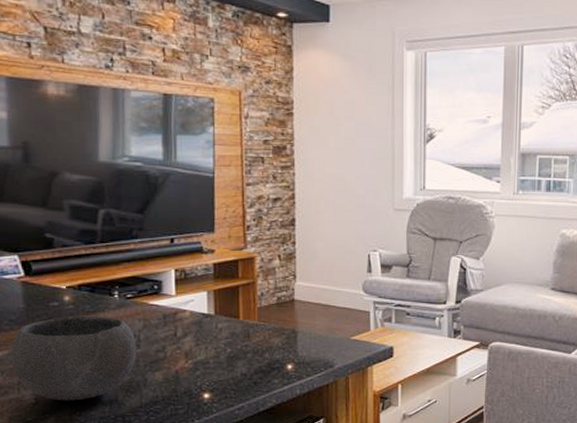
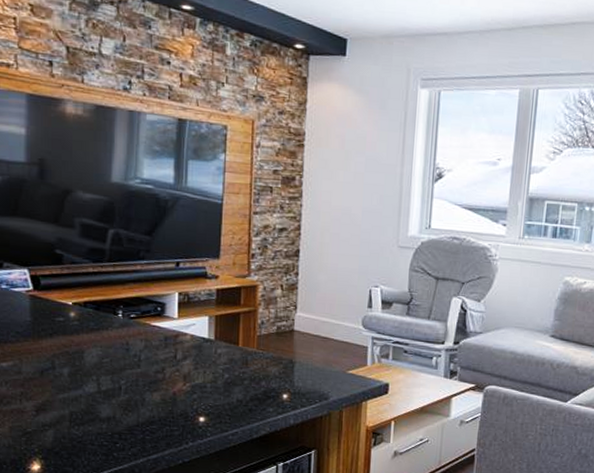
bowl: present [10,315,137,401] -> none [15,331,137,416]

